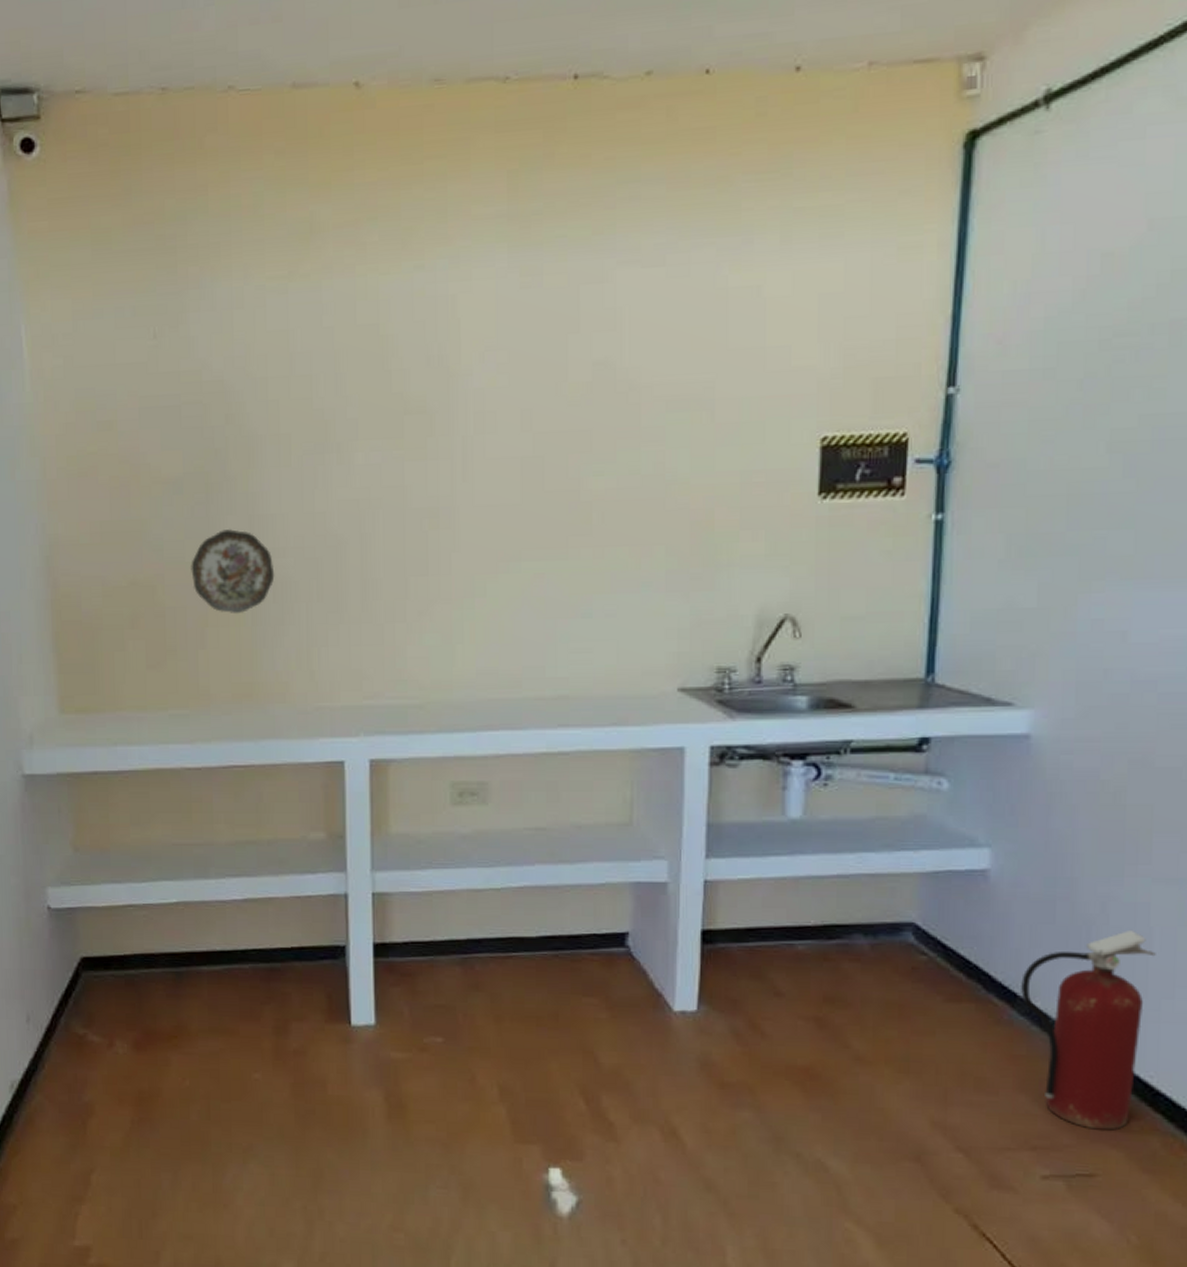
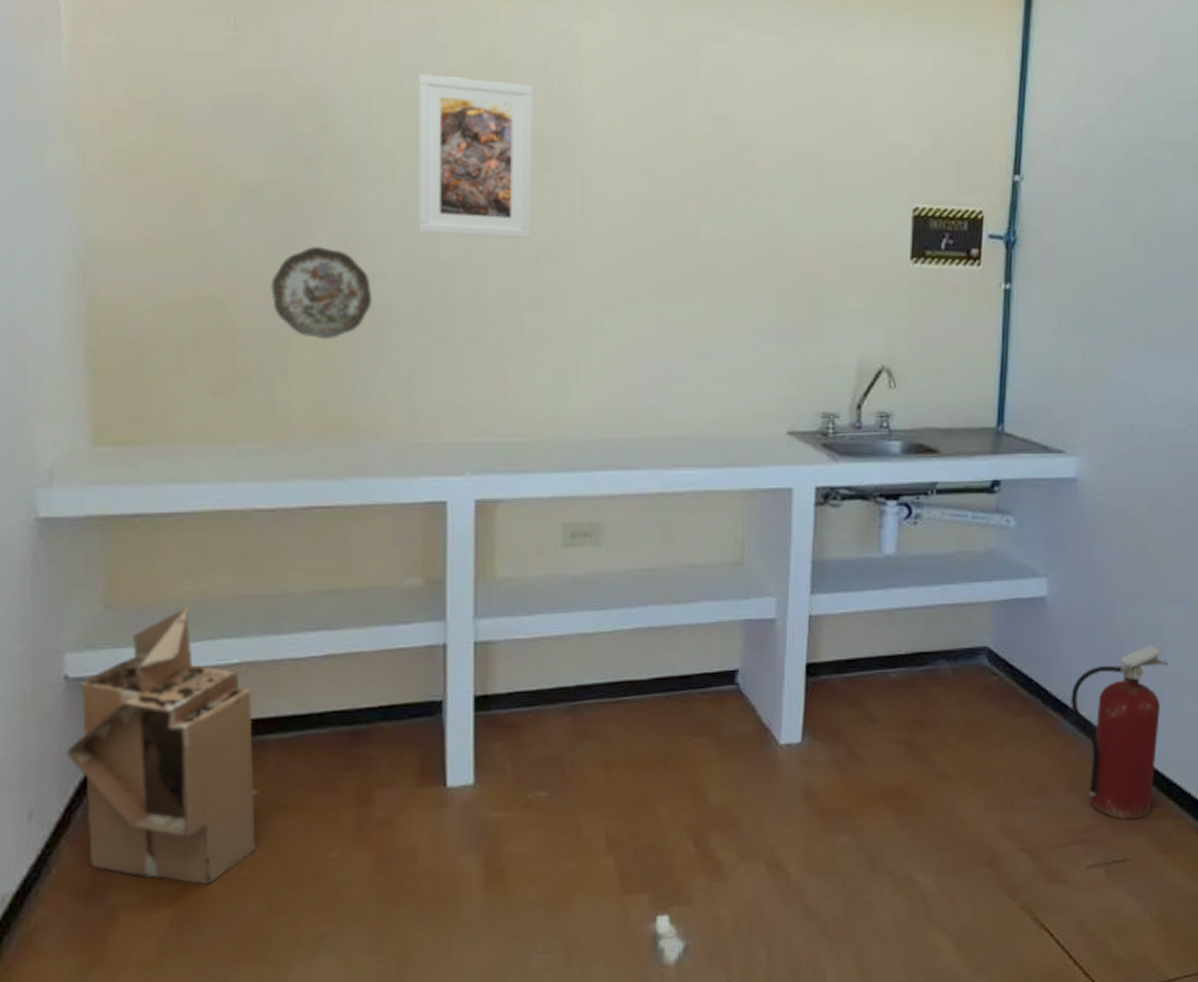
carton: none [51,853,196,1091] -> present [66,608,259,885]
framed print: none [309,354,415,509] -> present [418,73,534,239]

